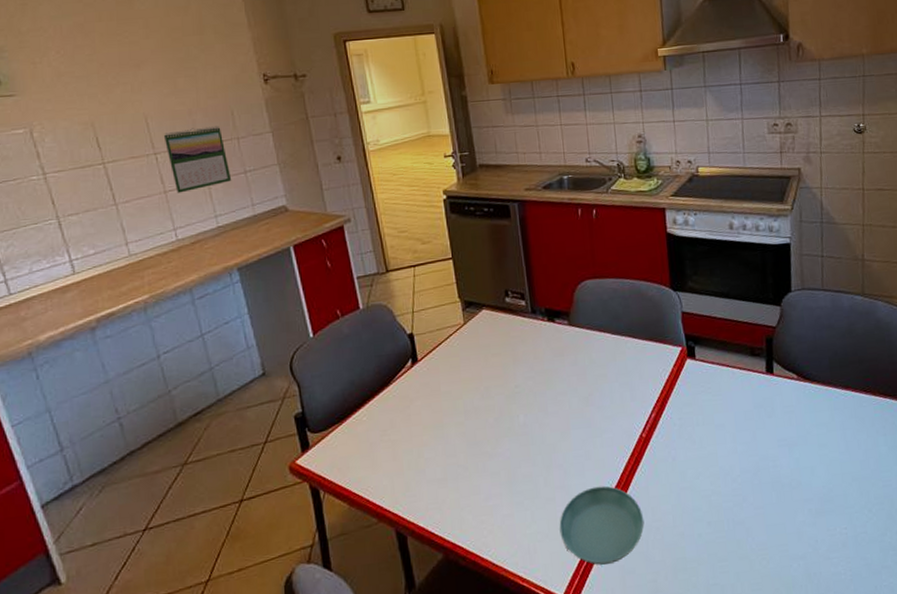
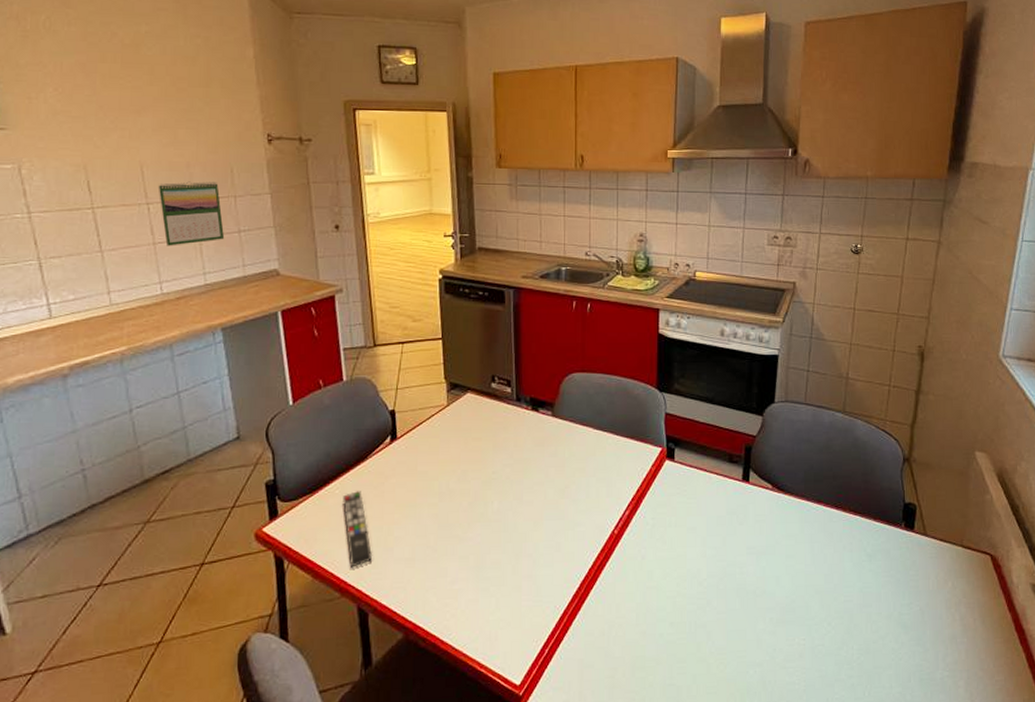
remote control: none [371,416,406,493] -> present [343,491,373,568]
saucer: present [559,485,644,565] -> none [523,578,608,657]

